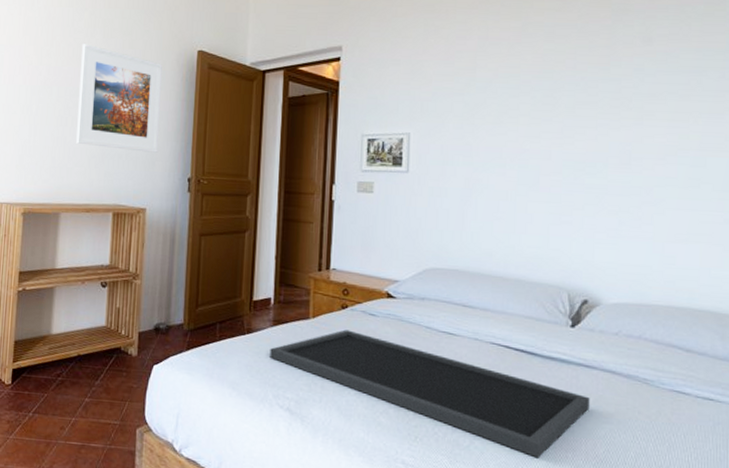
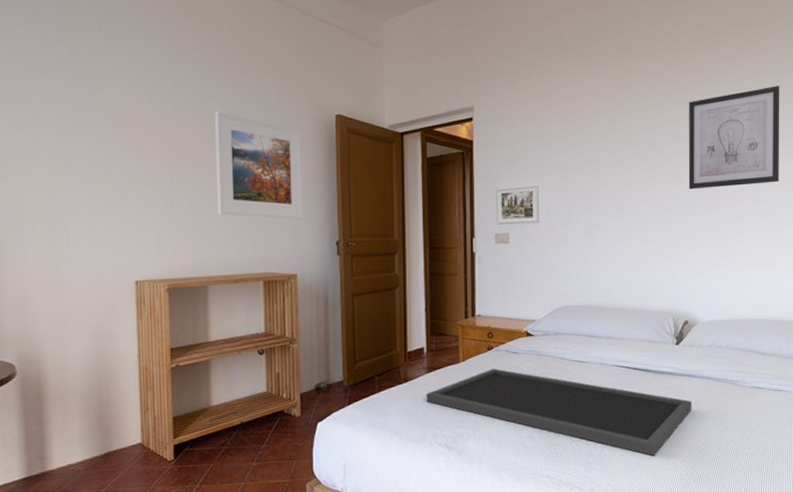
wall art: none [593,30,717,147] -> present [688,85,780,189]

